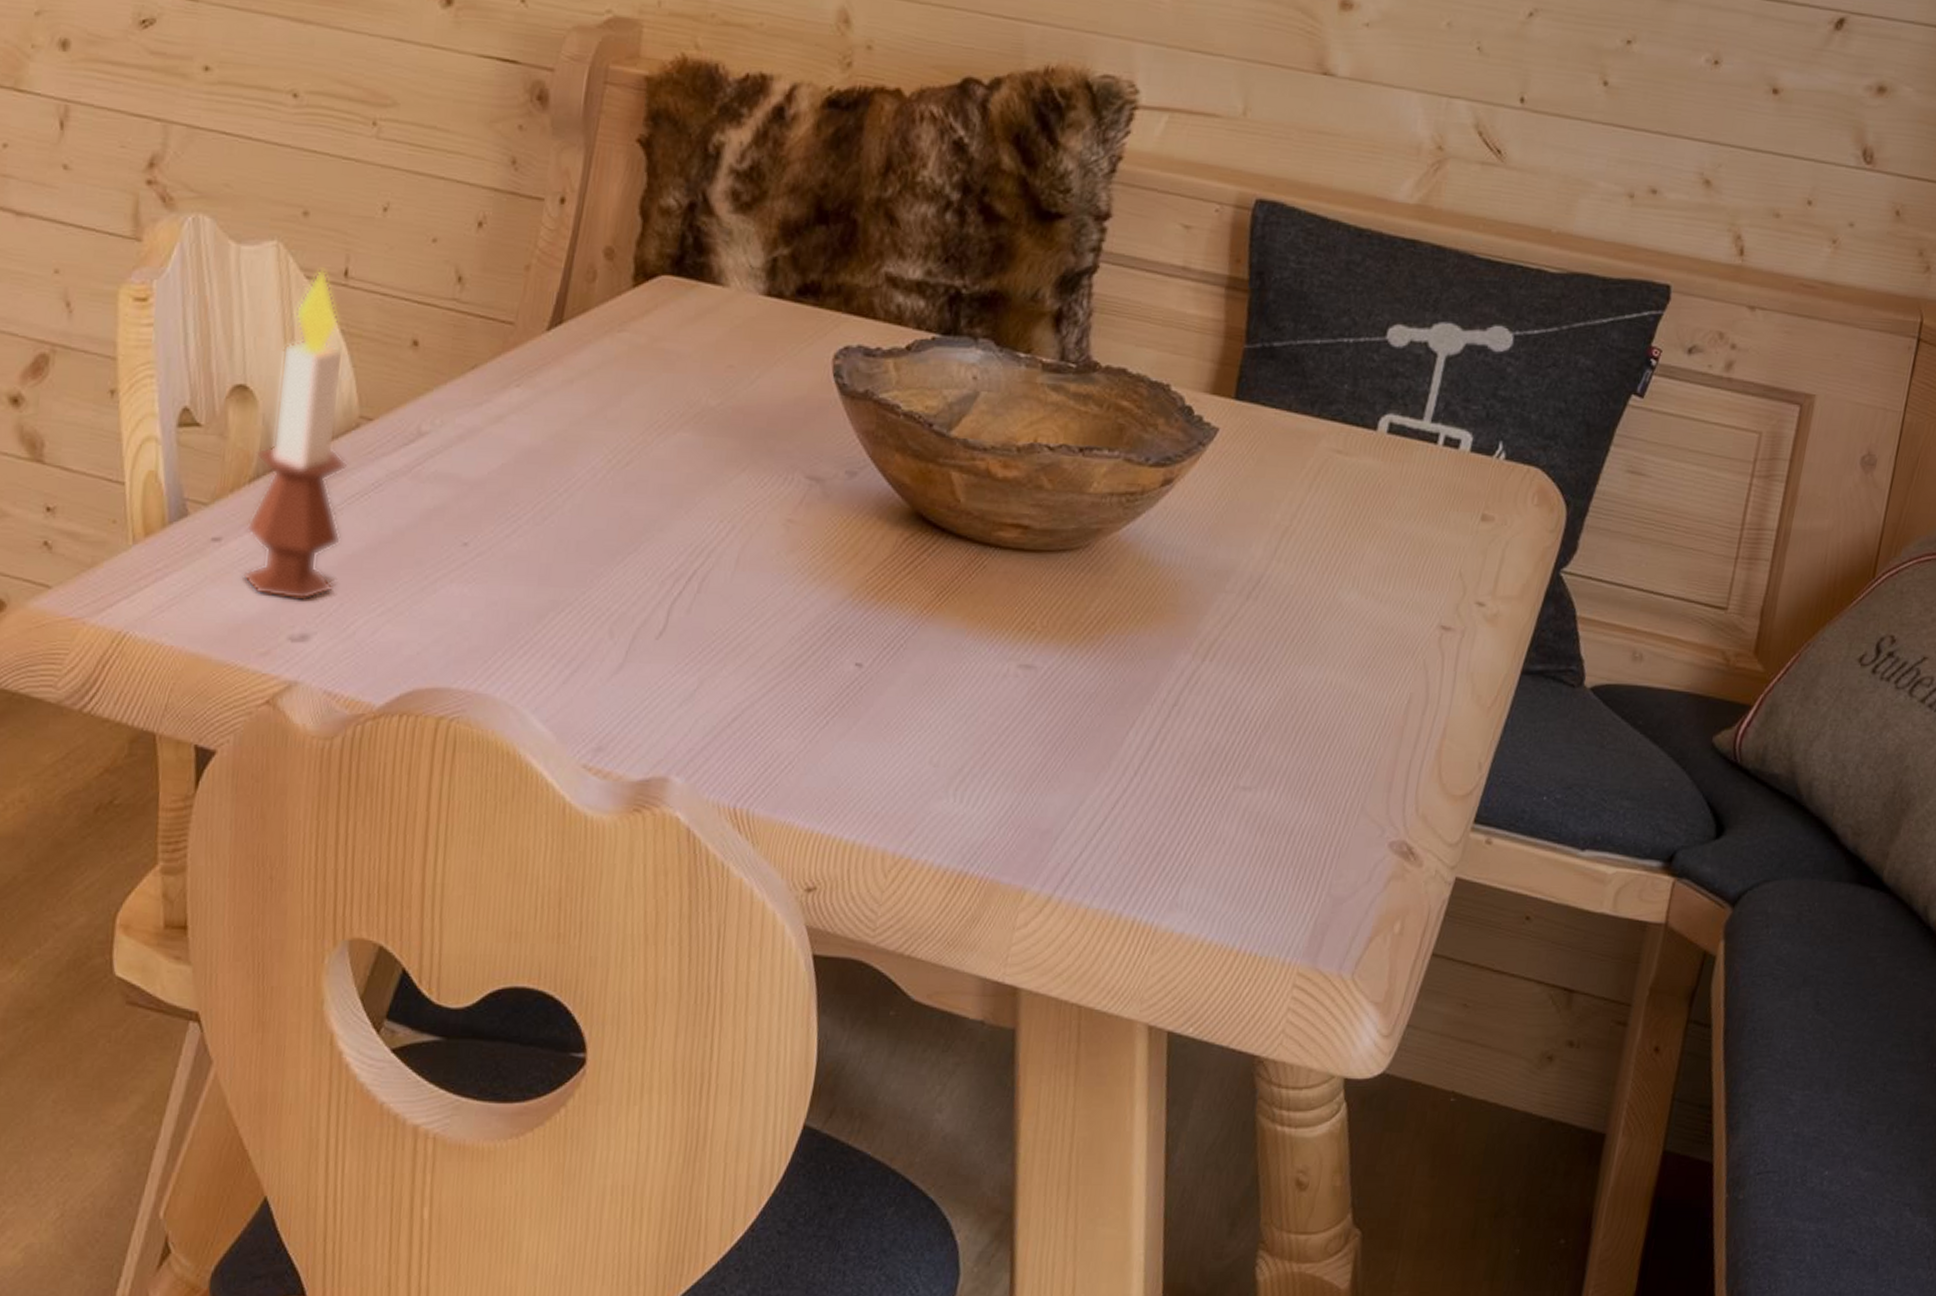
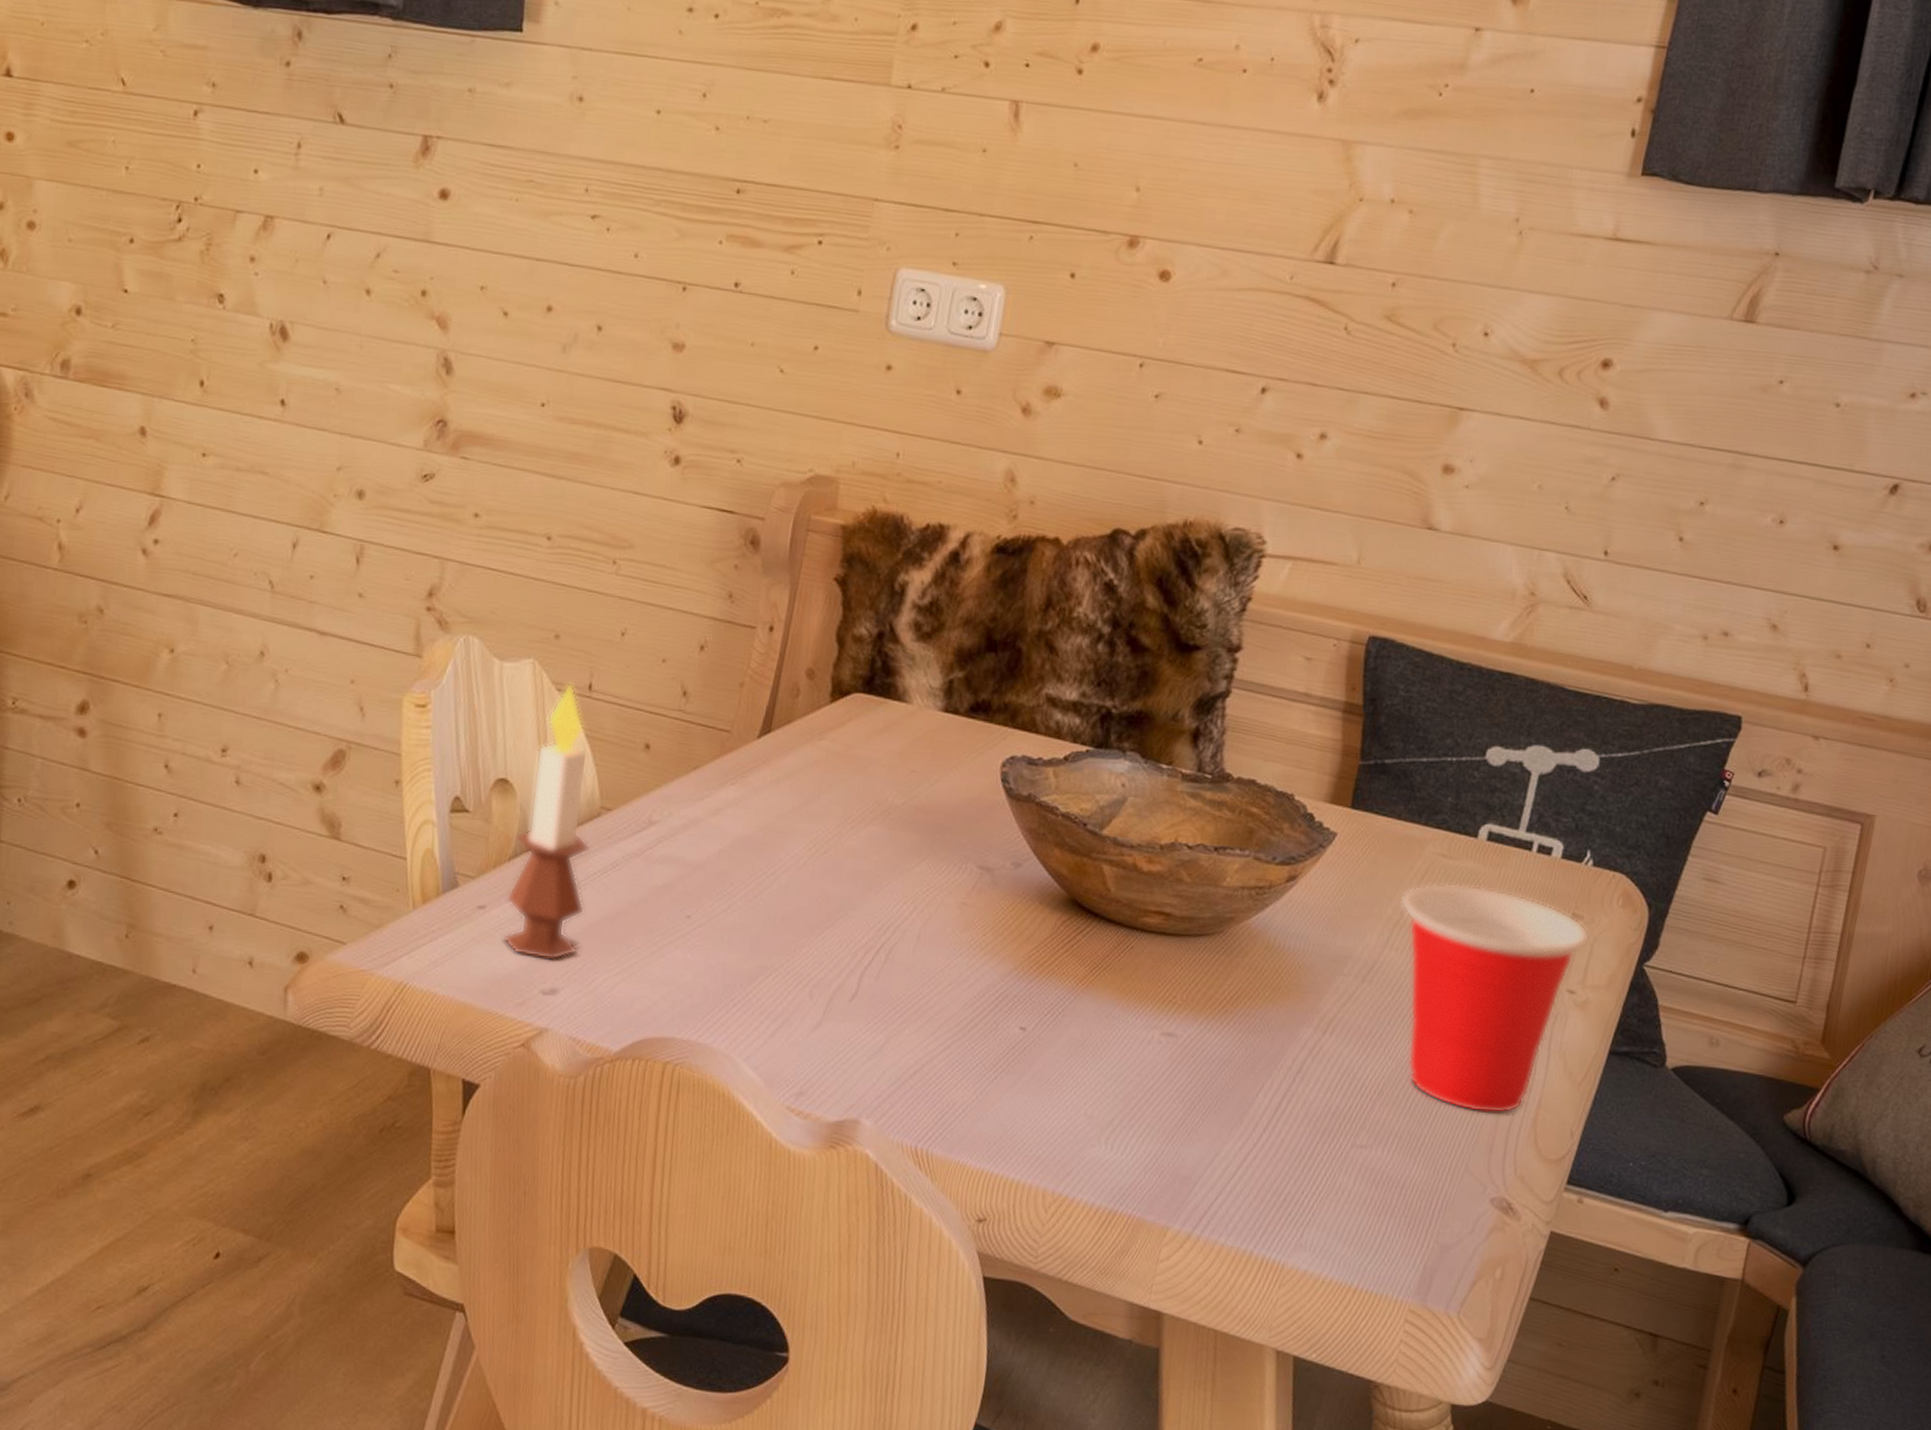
cup: none [1290,483,1502,746] -> present [1400,883,1590,1114]

